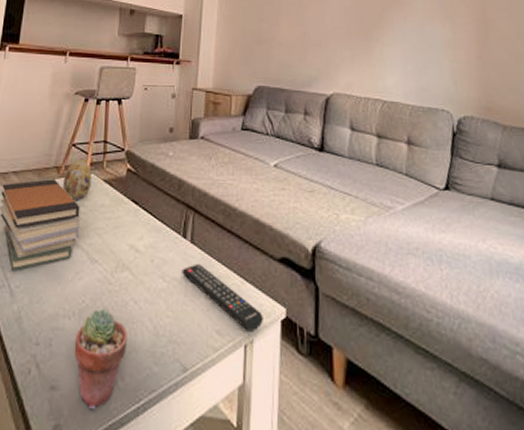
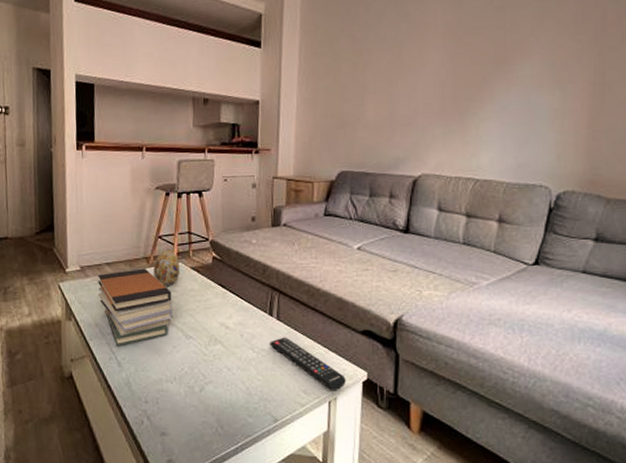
potted succulent: present [74,308,127,410] -> none [178,374,224,450]

